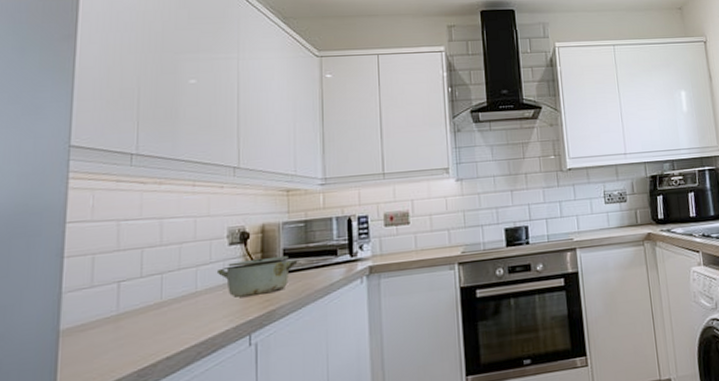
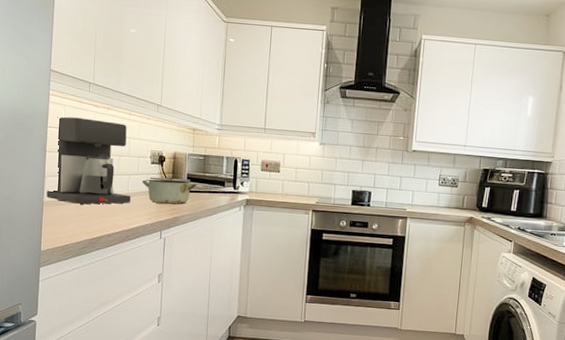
coffee maker: none [64,199,200,325] -> present [46,116,131,204]

